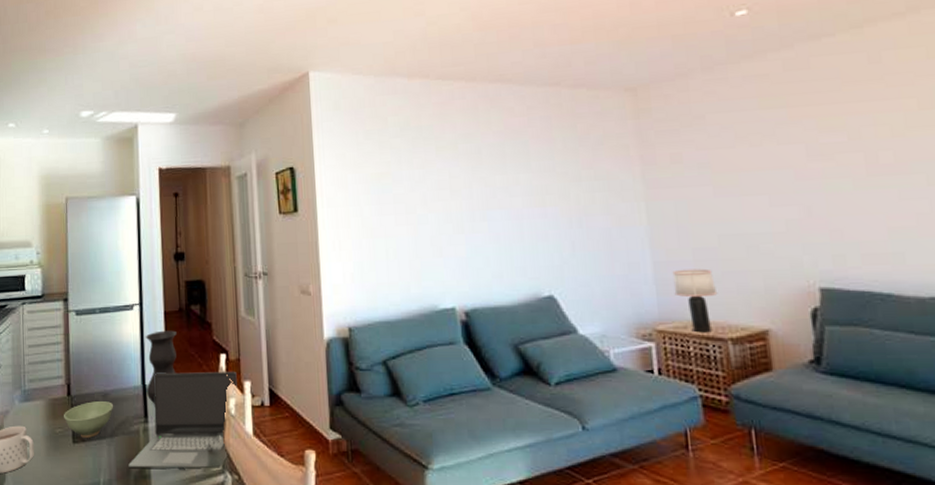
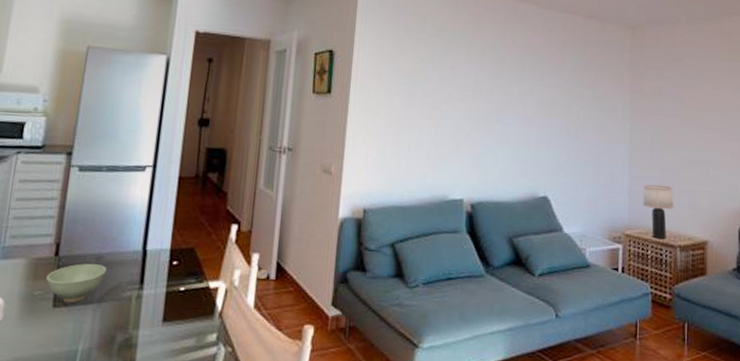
laptop: present [128,372,237,469] -> none [113,239,246,341]
vase: present [145,330,177,406] -> none [146,195,189,272]

